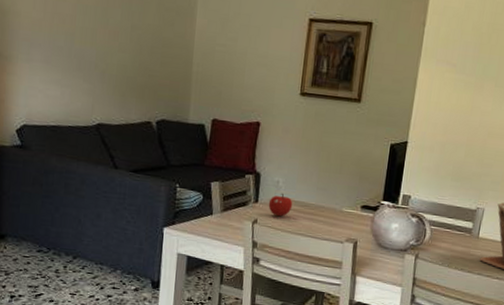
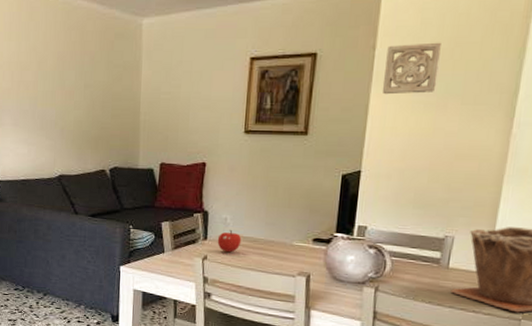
wall ornament: none [429,24,481,73] -> present [382,42,441,95]

